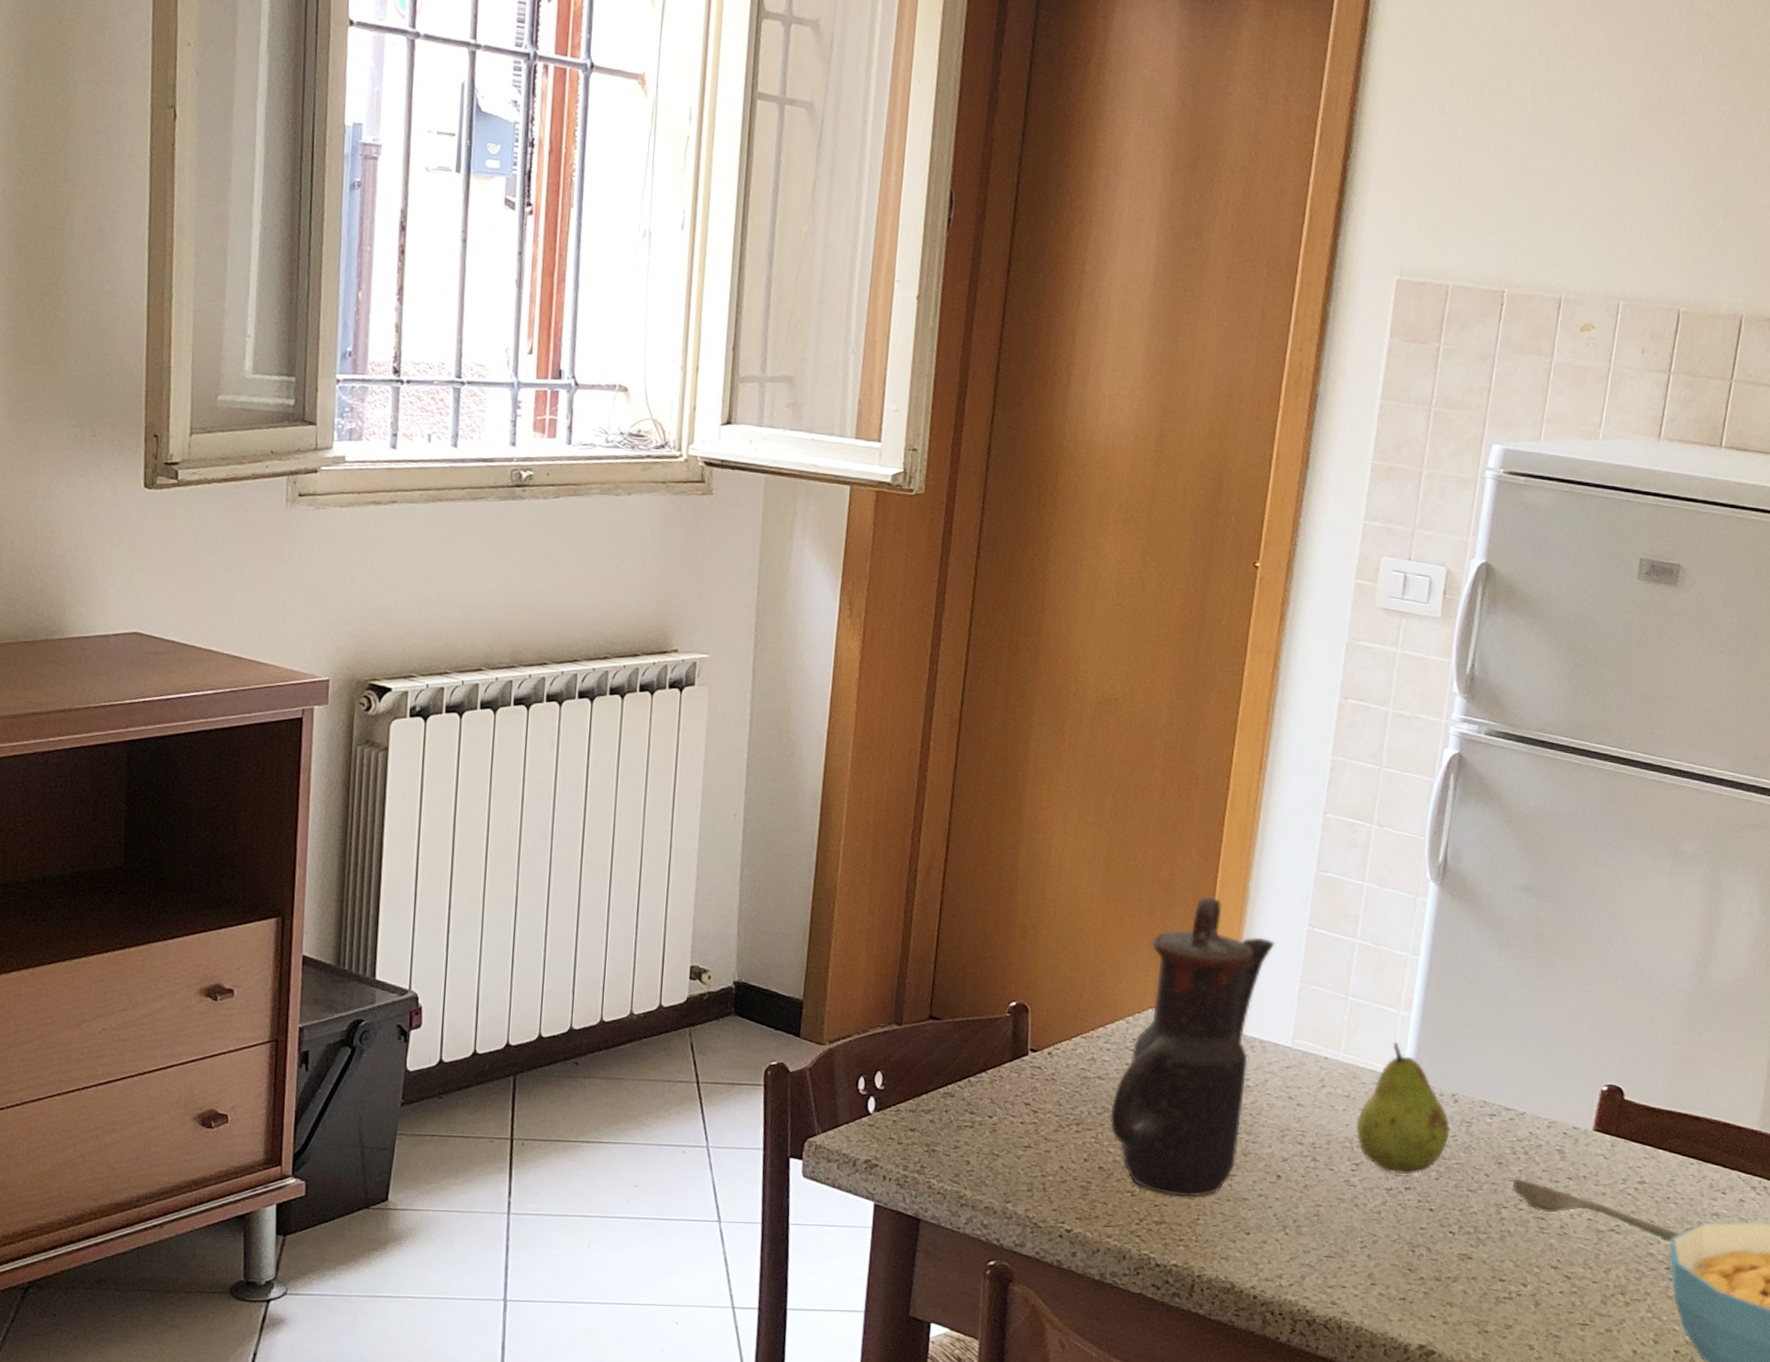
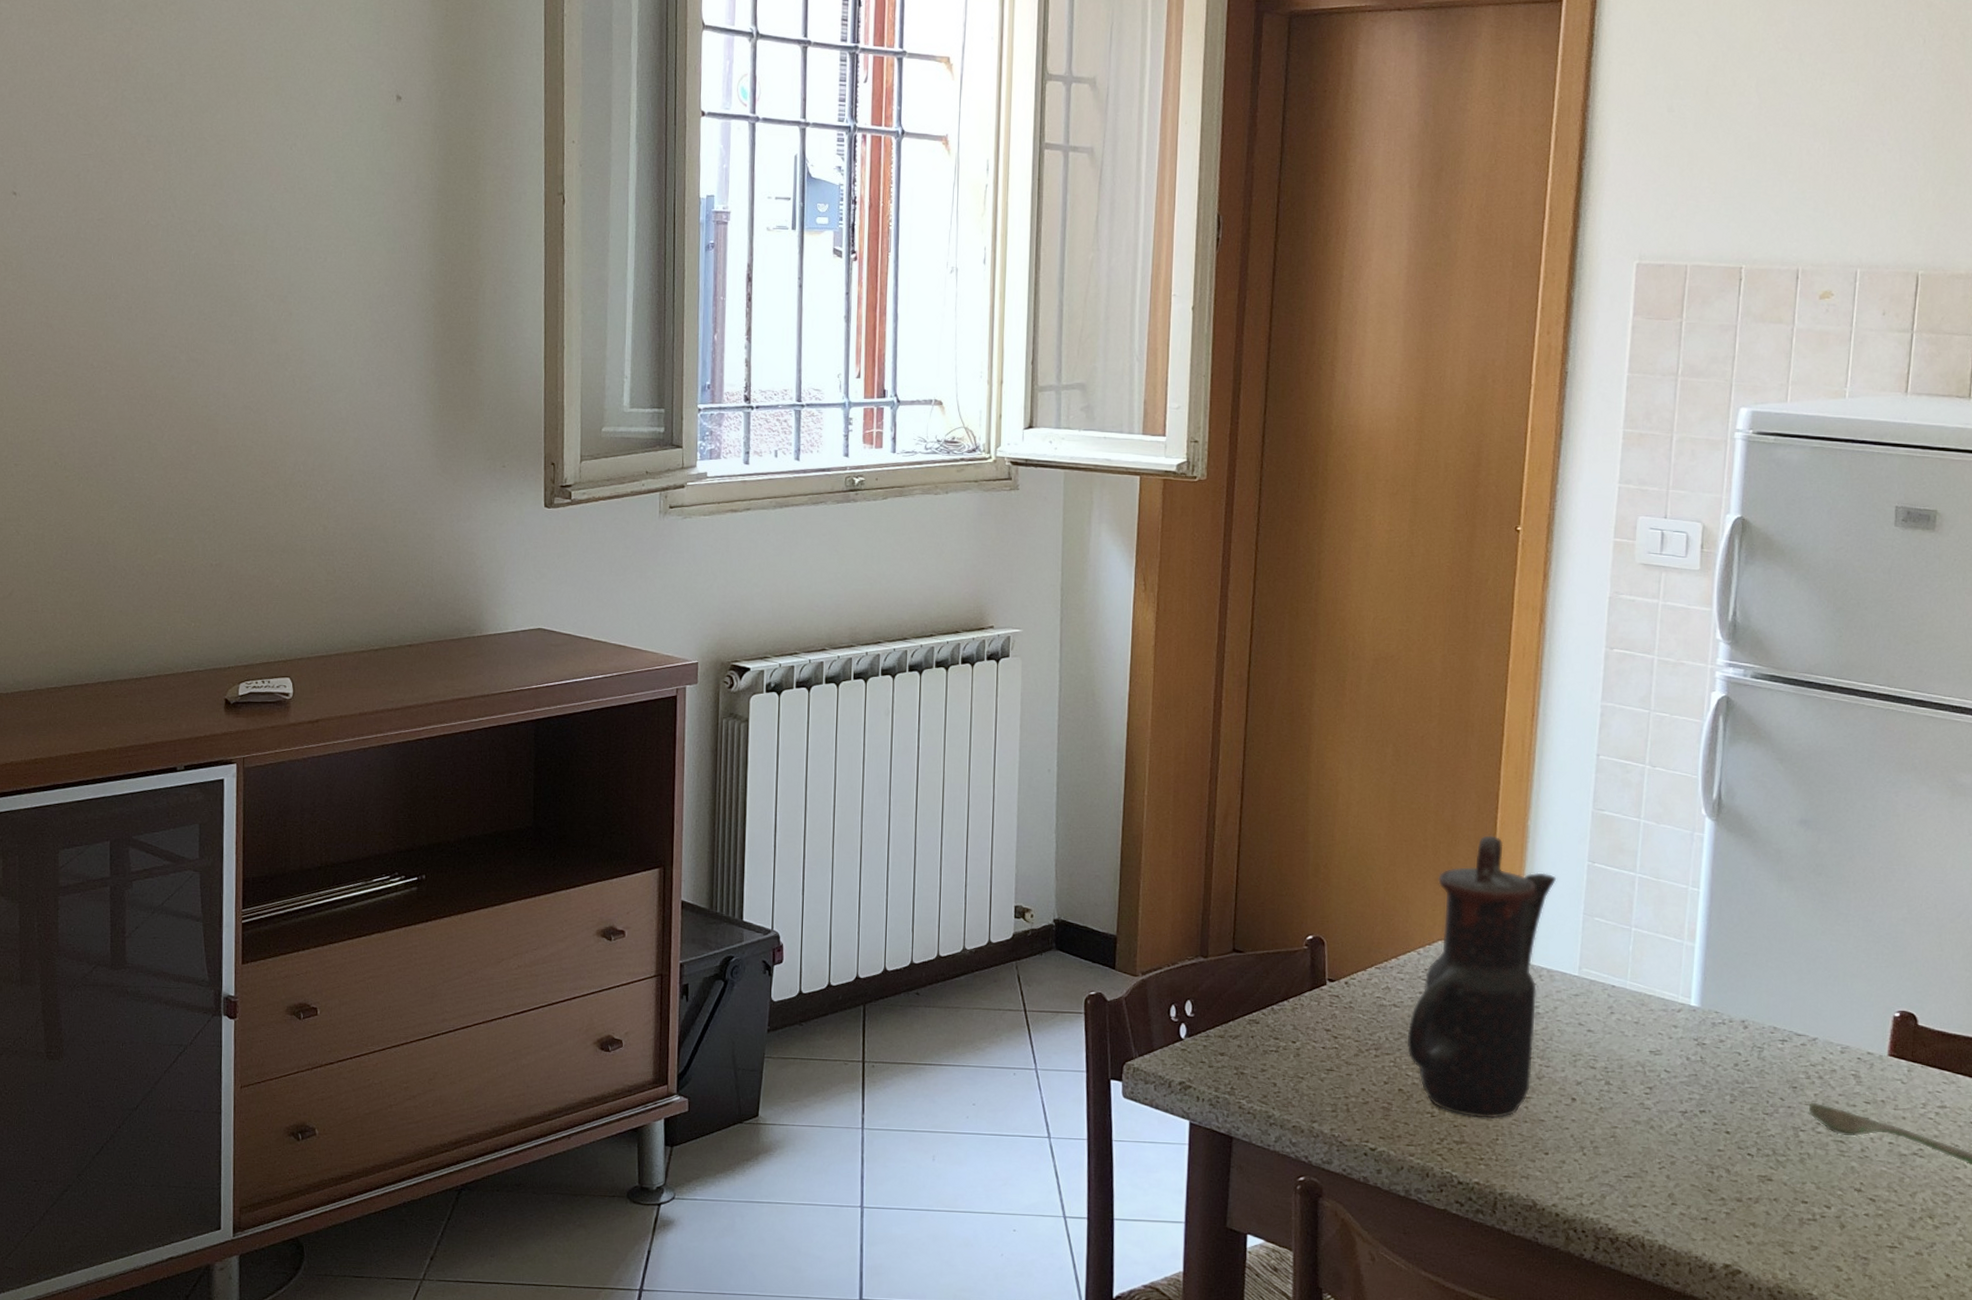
fruit: present [1355,1041,1450,1175] -> none [1647,970,1742,1099]

